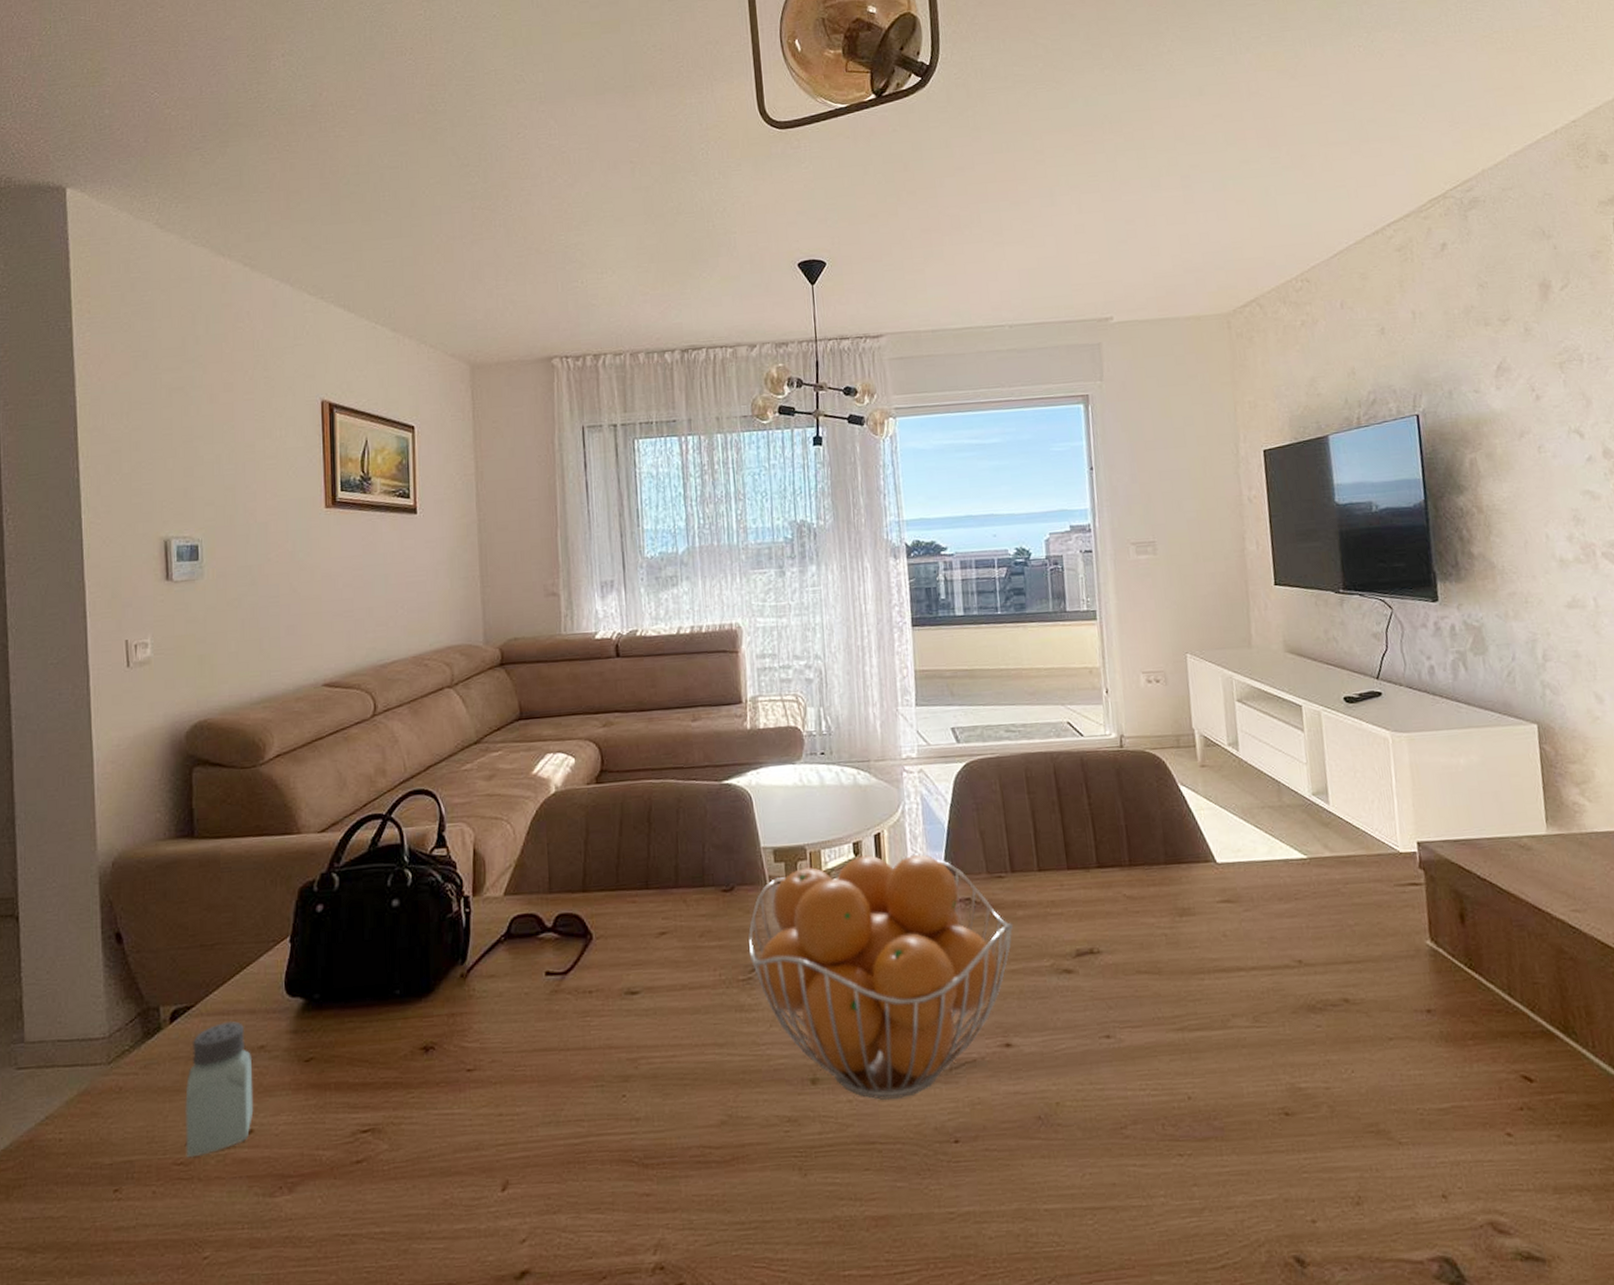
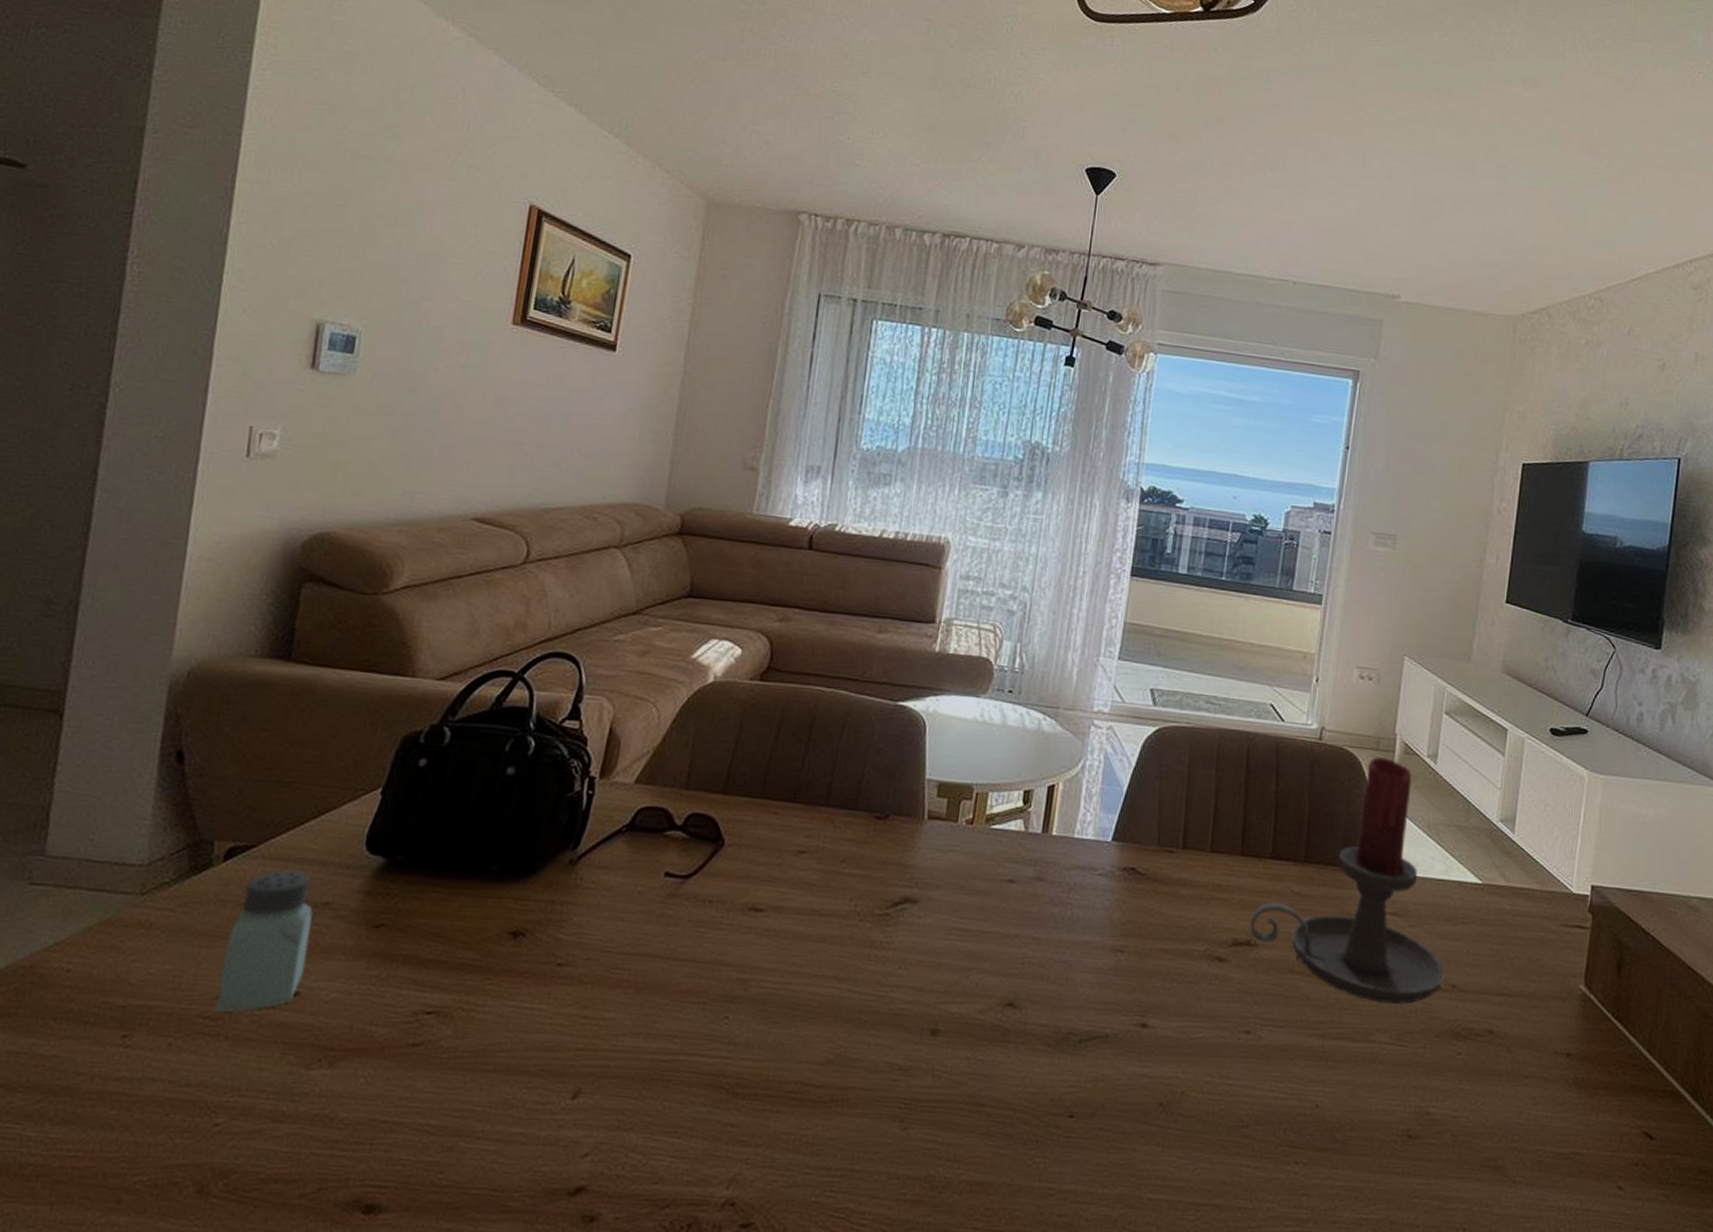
fruit basket: present [748,854,1014,1101] -> none [890,804,1174,1064]
candle holder: none [1088,753,1289,990] -> present [1249,757,1446,1004]

